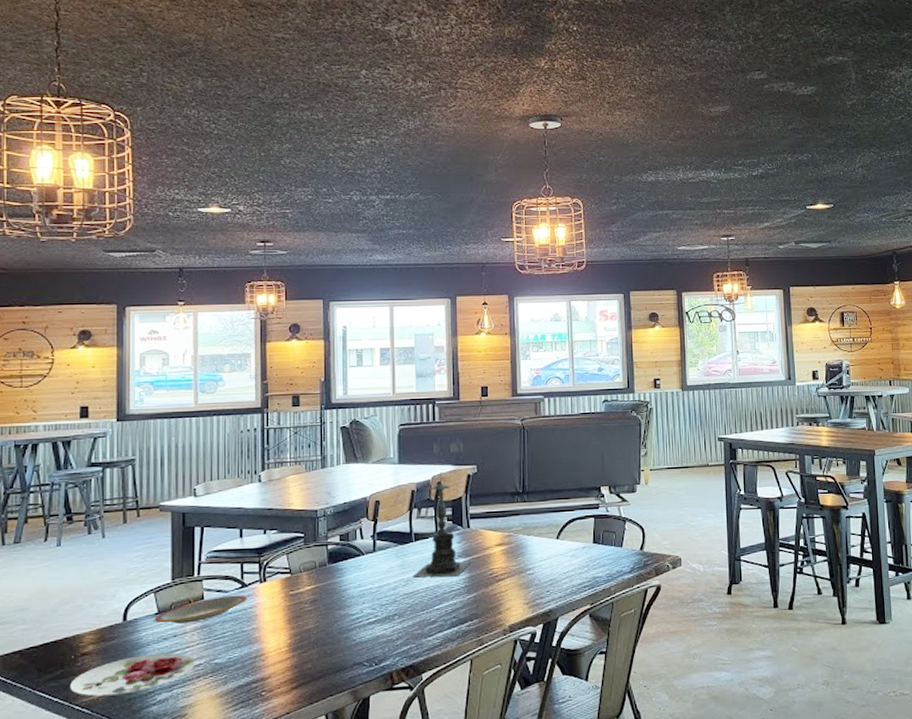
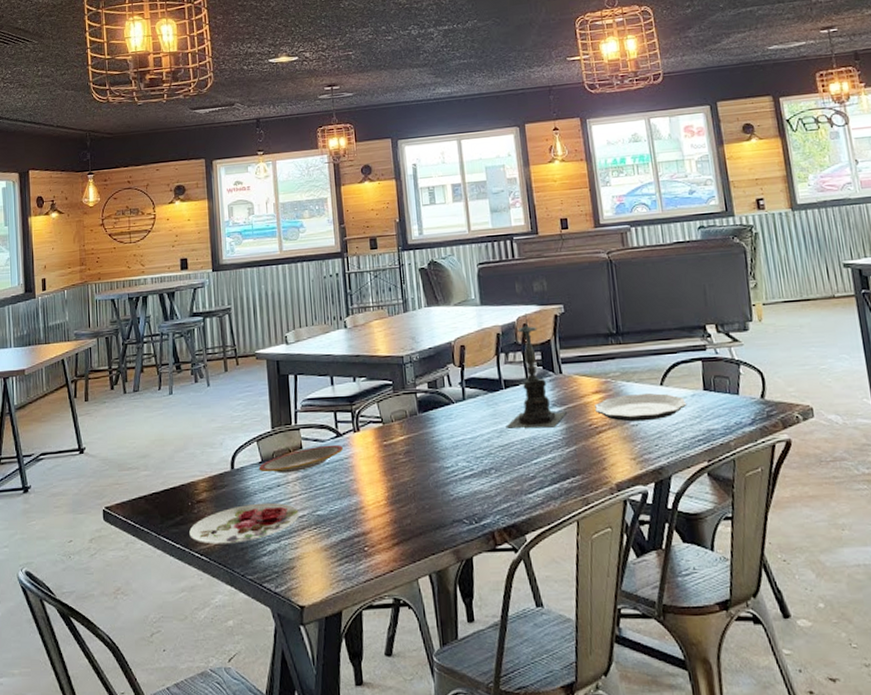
plate: none [497,545,578,571] -> present [595,392,687,422]

